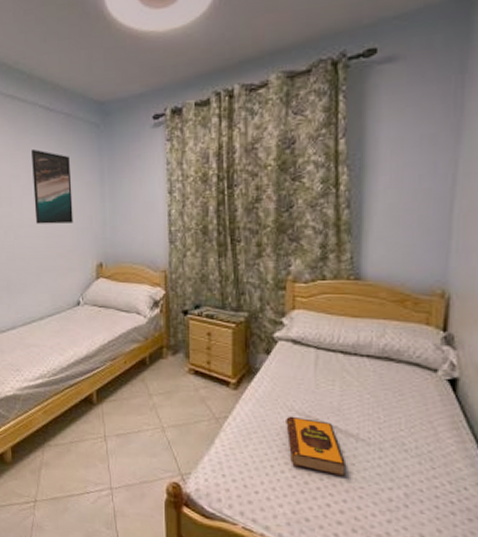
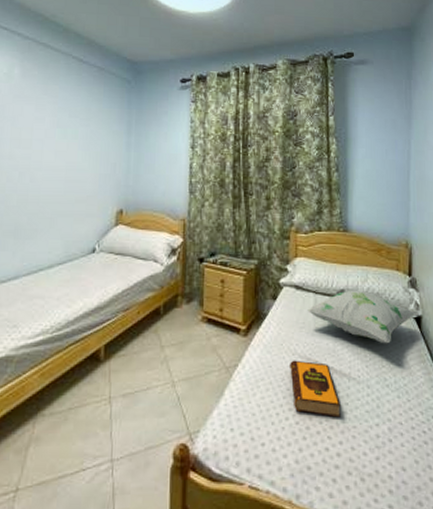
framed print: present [32,148,73,224] -> none [56,95,99,169]
decorative pillow: none [307,344,454,407] -> present [307,288,419,344]

